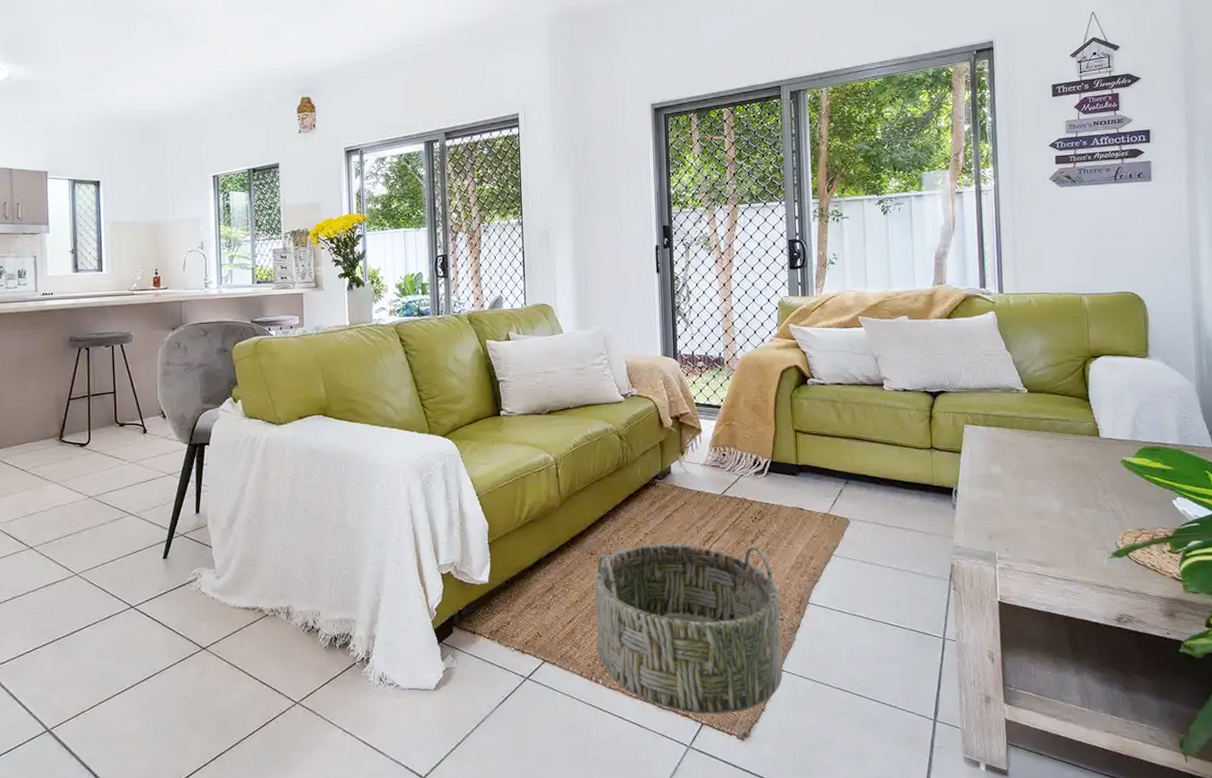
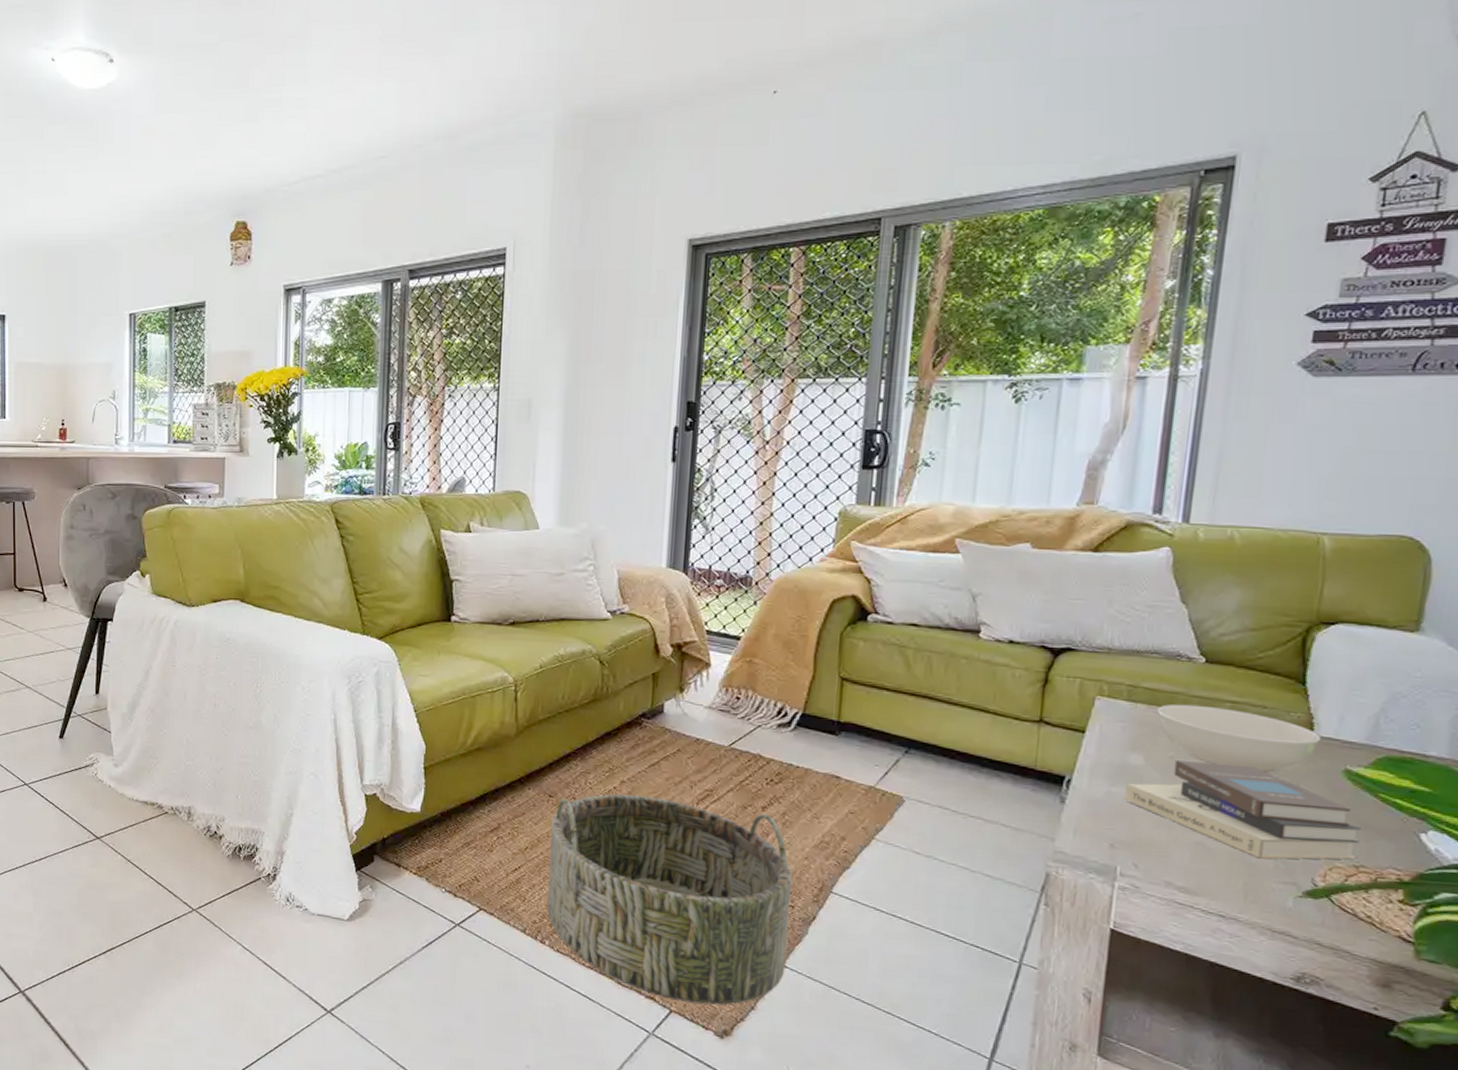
books: none [993,464,1139,533] -> present [1125,760,1361,860]
bowl: none [1003,424,1105,468] -> present [1156,704,1322,773]

